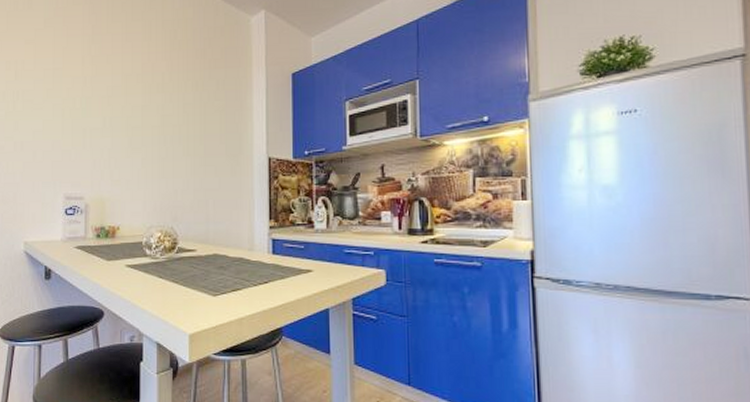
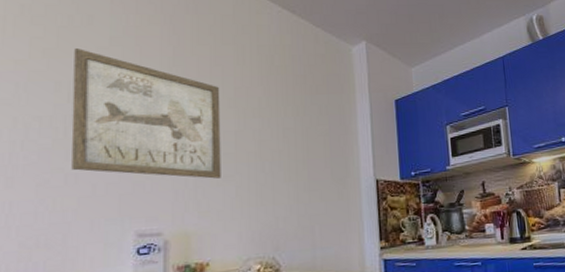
wall art: none [18,31,130,150] -> present [71,49,221,179]

